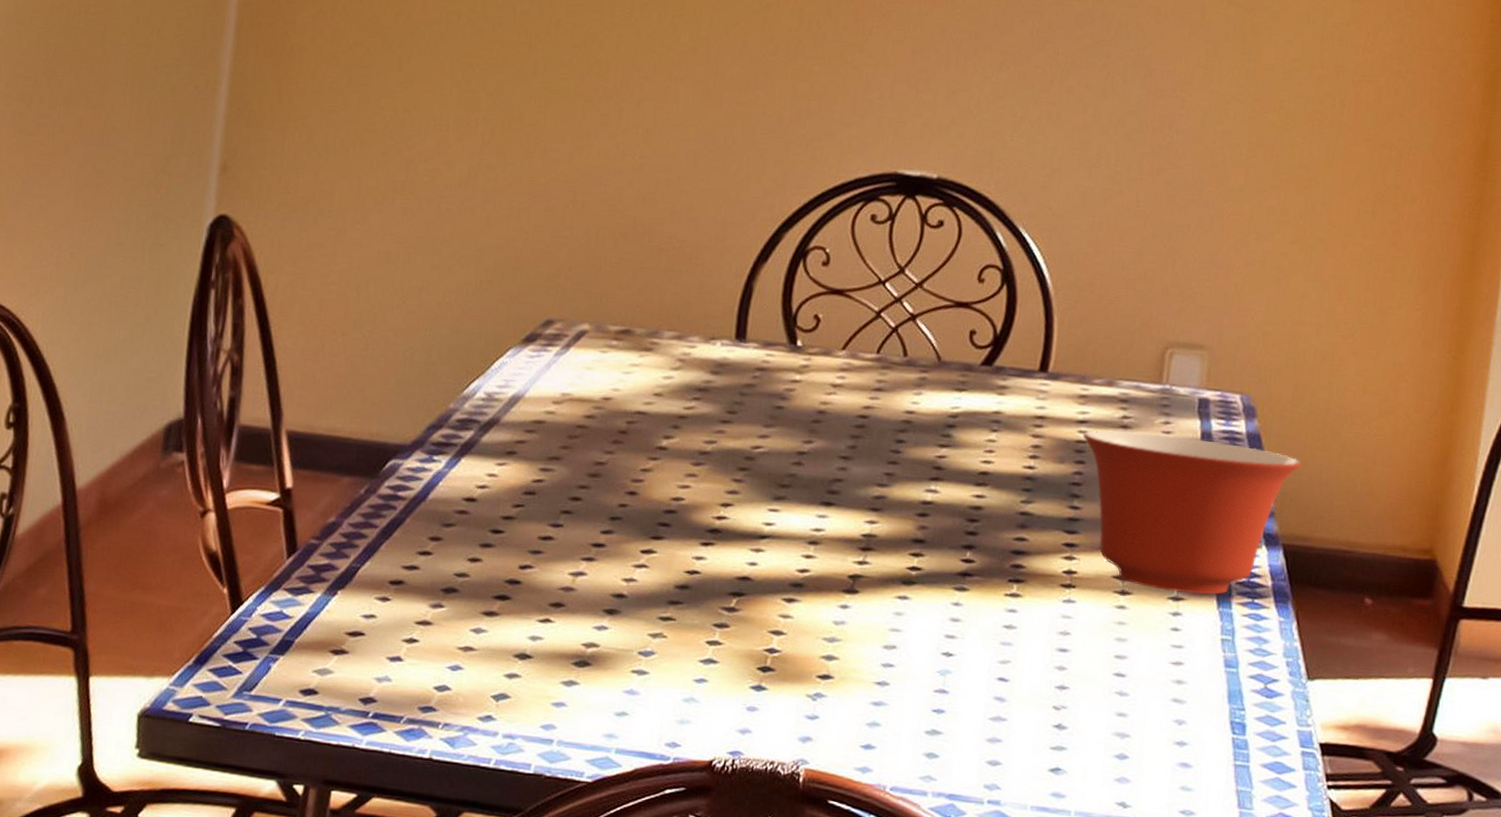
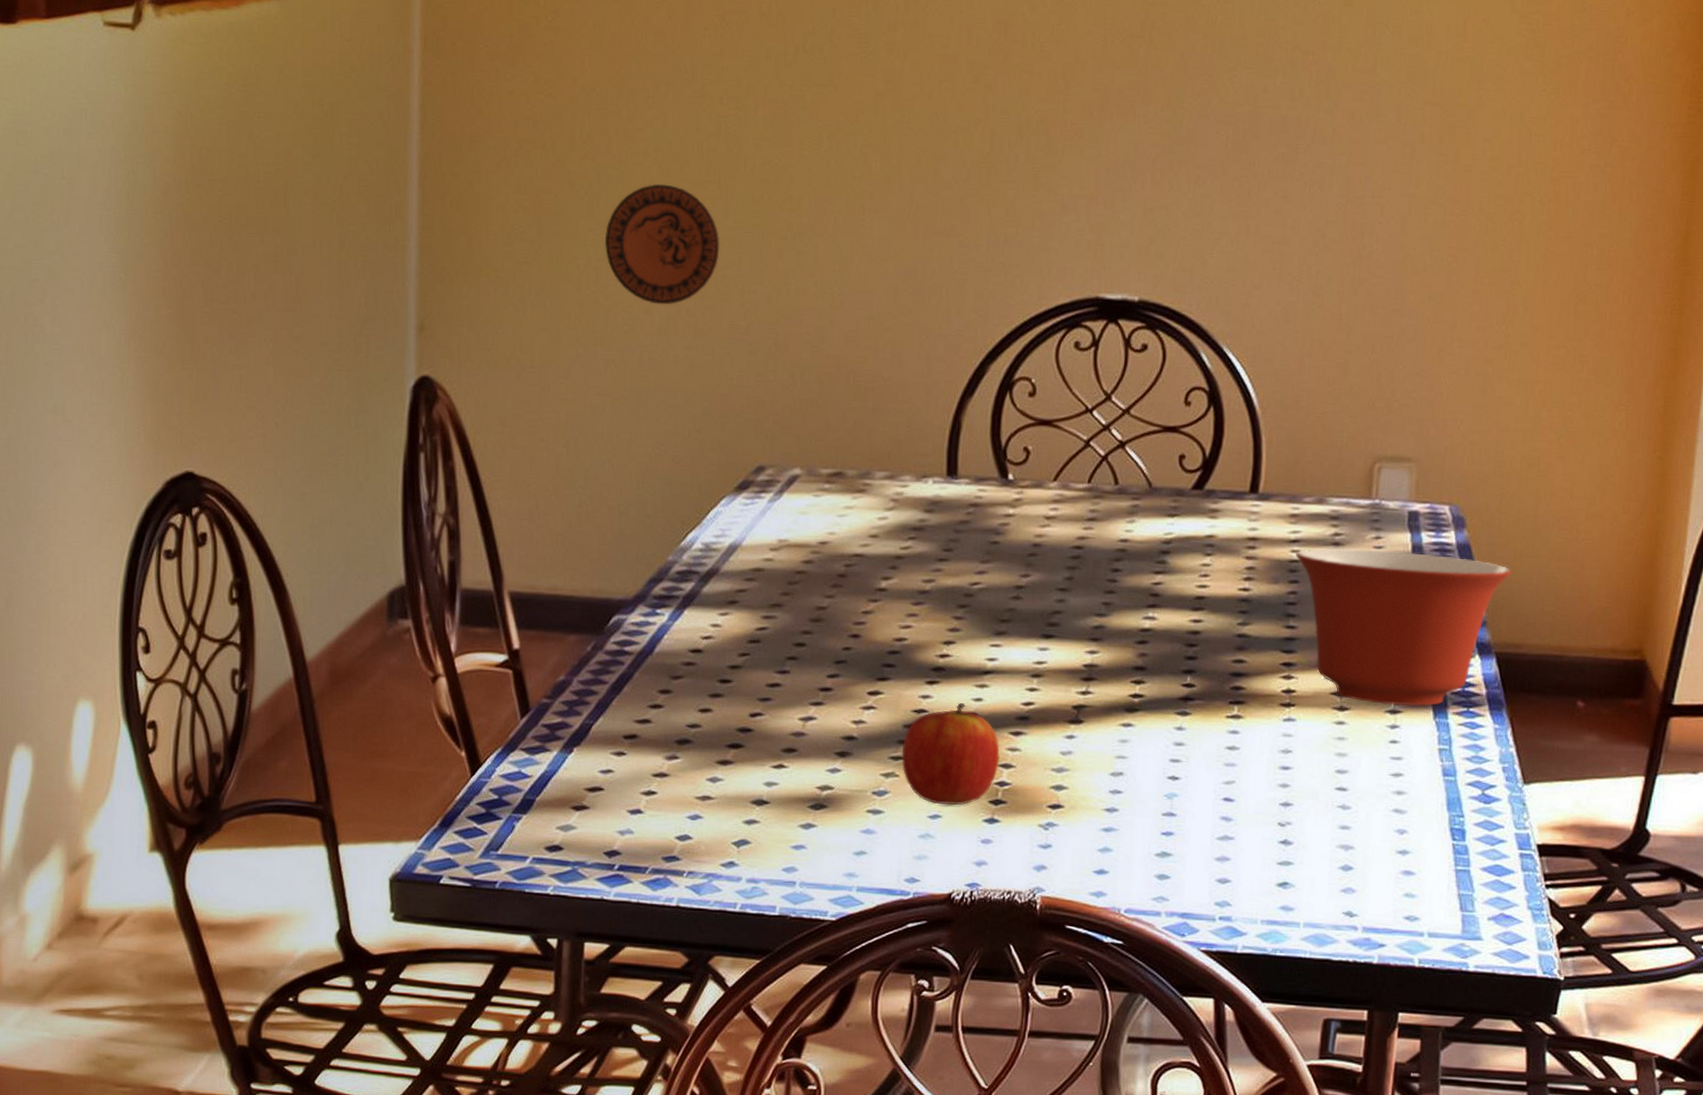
decorative plate: none [412,42,526,159] -> present [605,184,720,305]
apple: none [670,566,772,671] -> present [901,703,1000,806]

